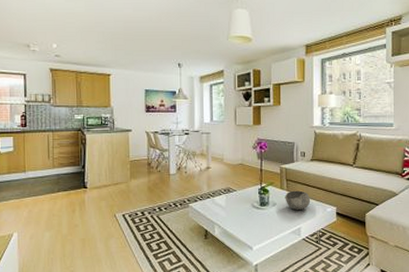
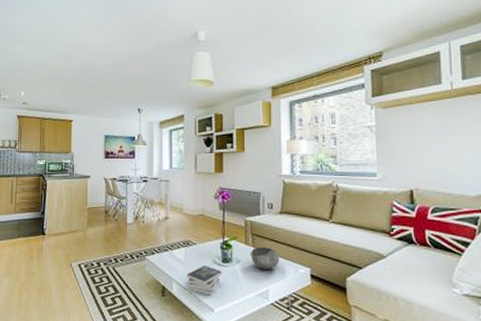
book: none [227,208,261,236] -> present [186,264,223,296]

